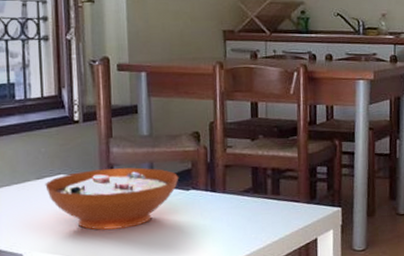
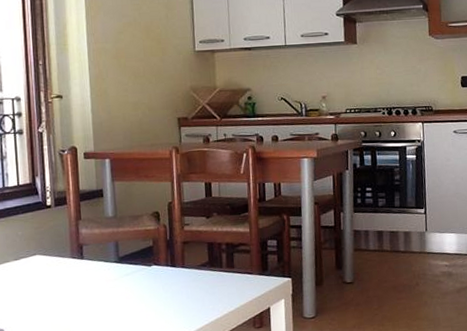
decorative bowl: present [45,167,179,230] -> none [22,246,142,306]

